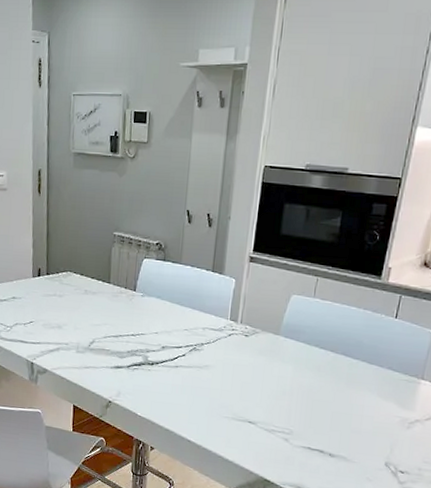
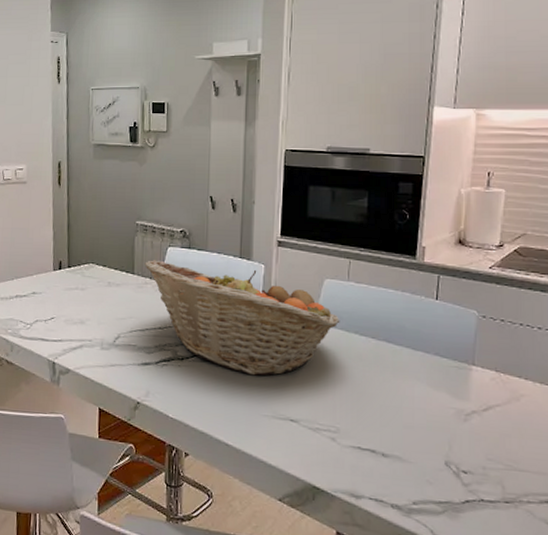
fruit basket: none [120,270,303,382] -> present [145,260,340,376]

